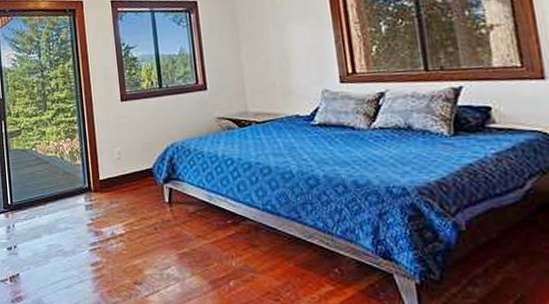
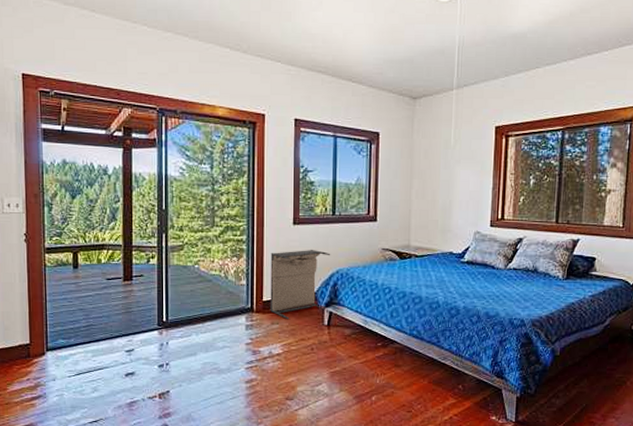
laundry hamper: none [102,124,166,198] -> present [270,249,331,320]

